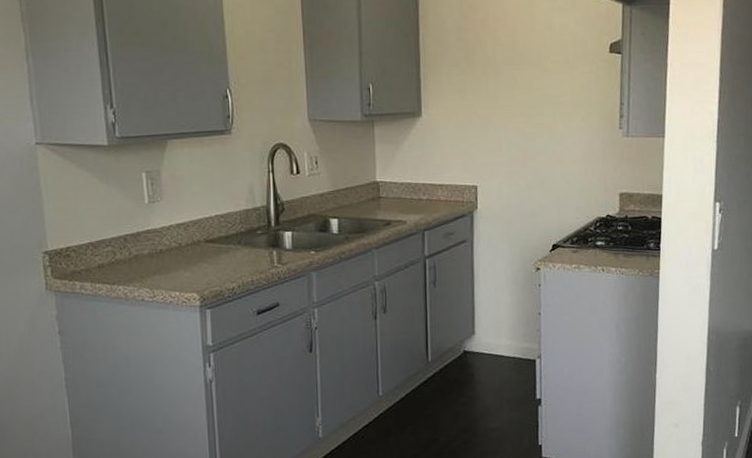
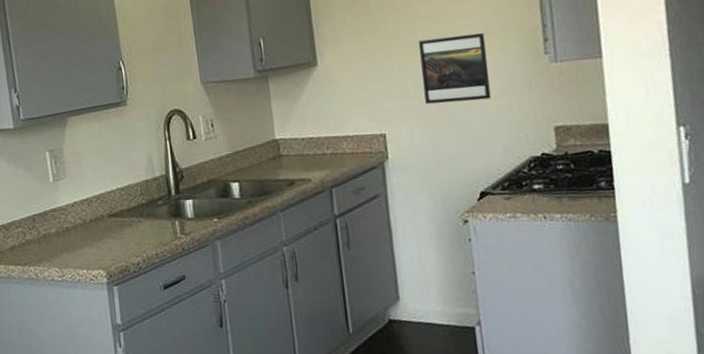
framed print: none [514,103,572,164] -> present [418,33,492,104]

